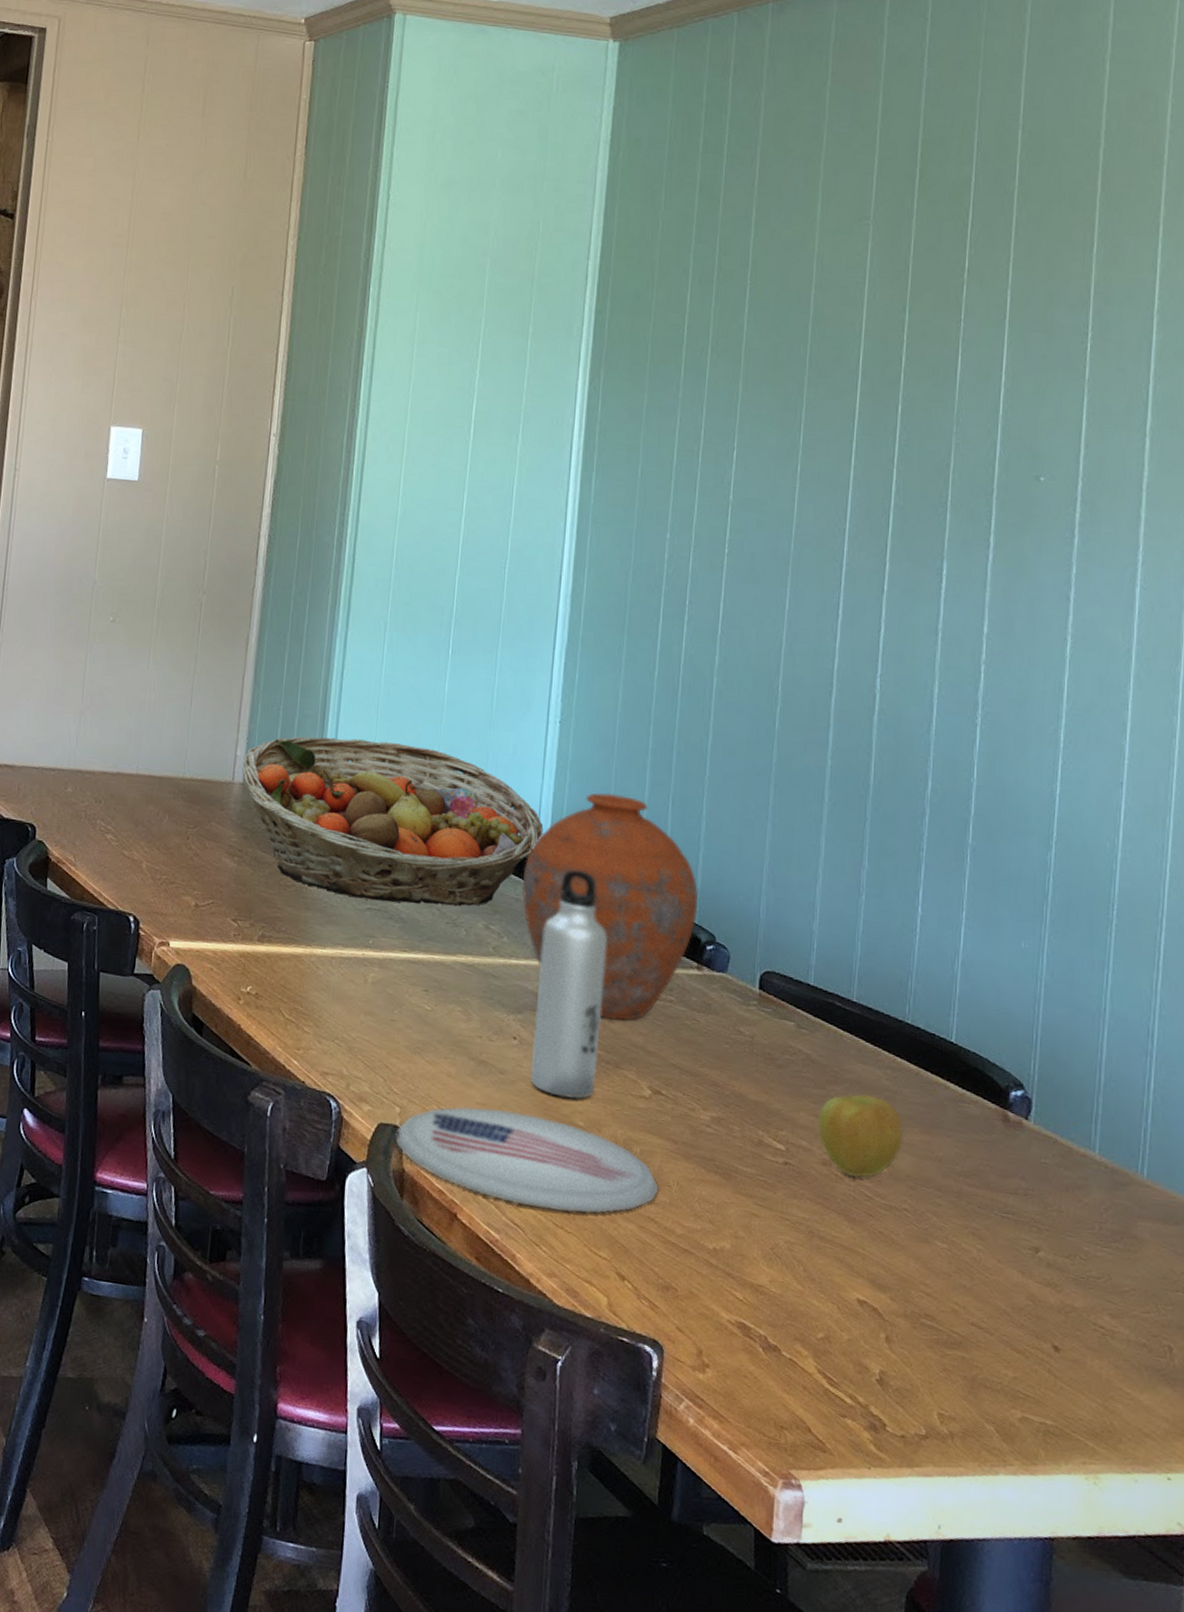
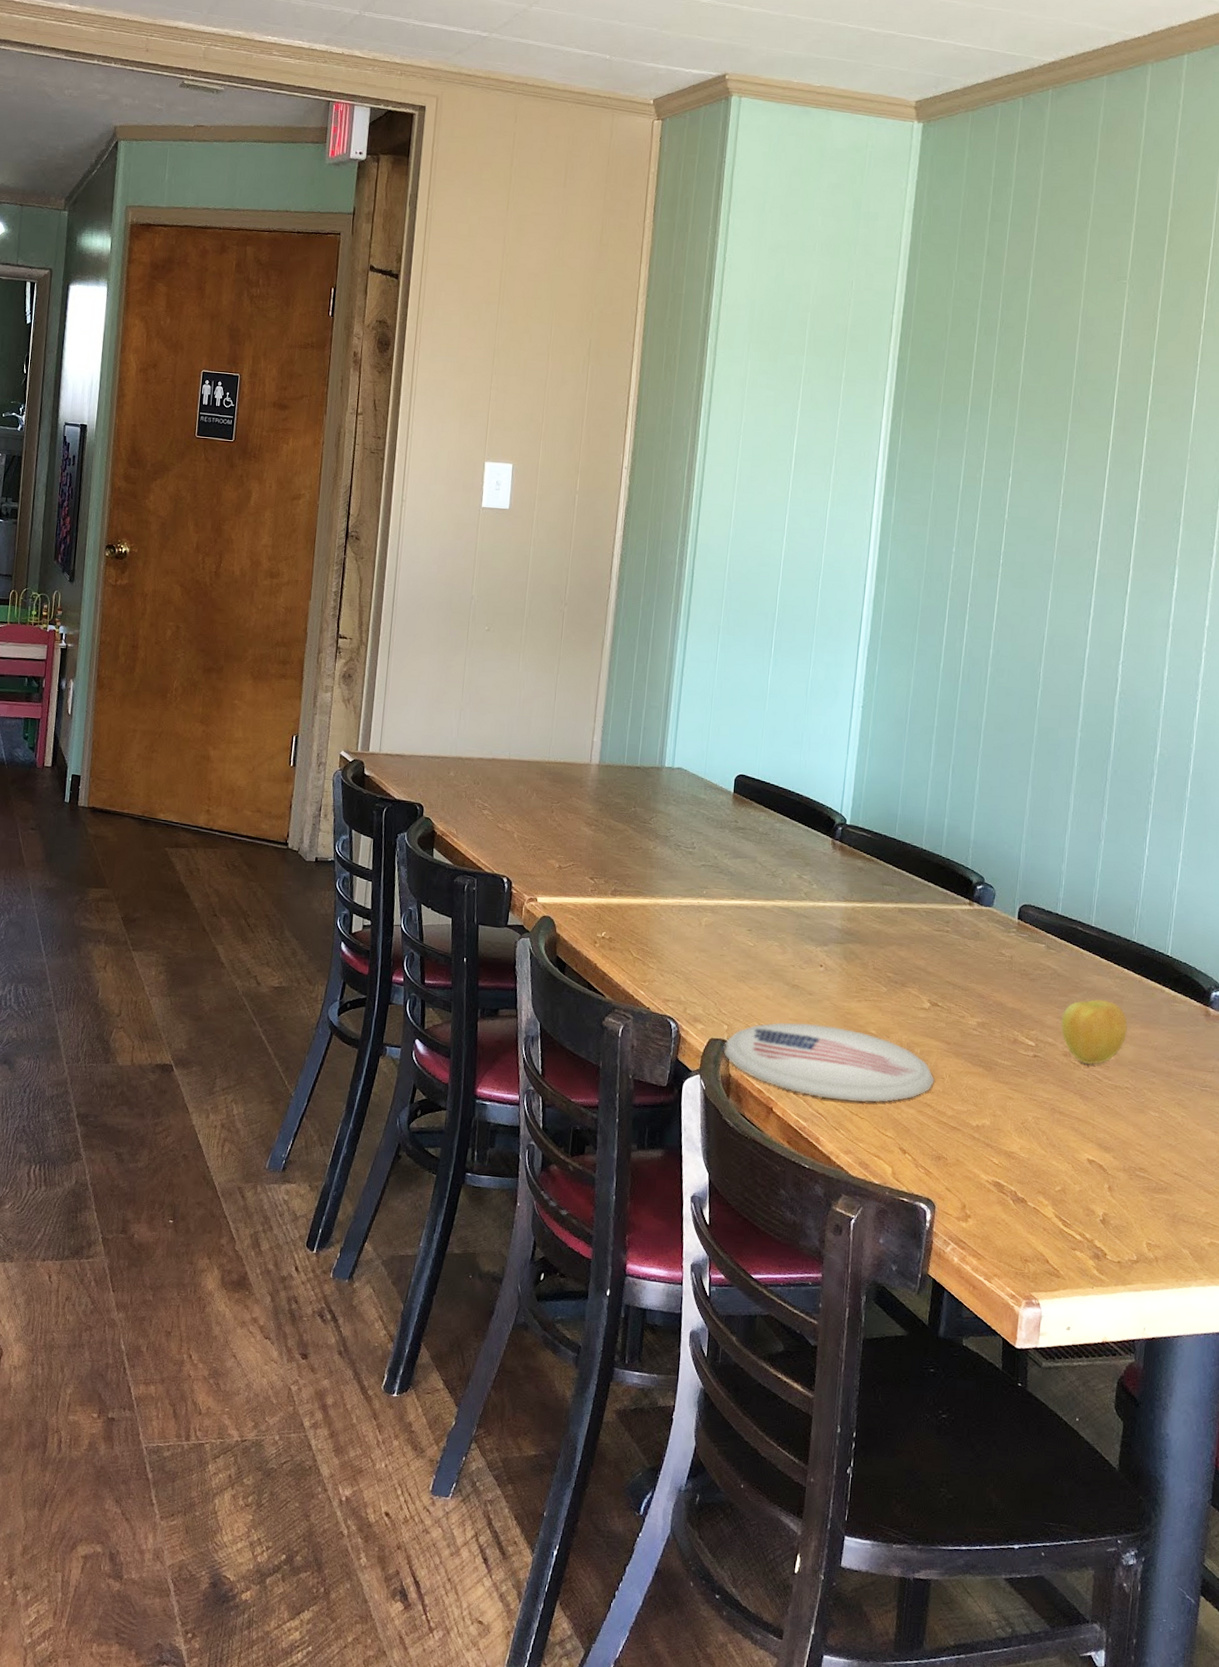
fruit basket: present [242,736,544,907] -> none [598,724,848,861]
vase: present [523,792,699,1021] -> none [829,764,972,949]
water bottle: present [531,869,607,1099] -> none [834,827,897,1013]

